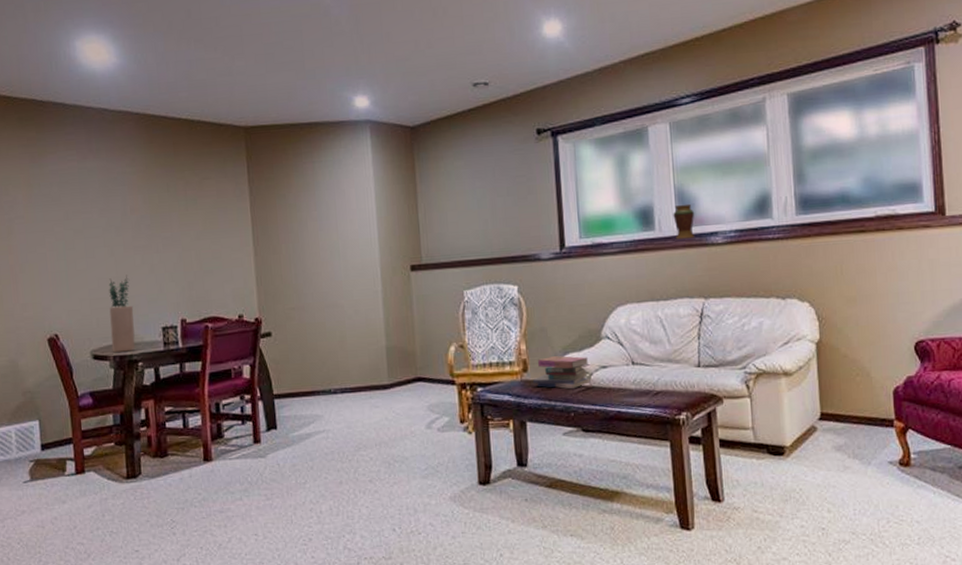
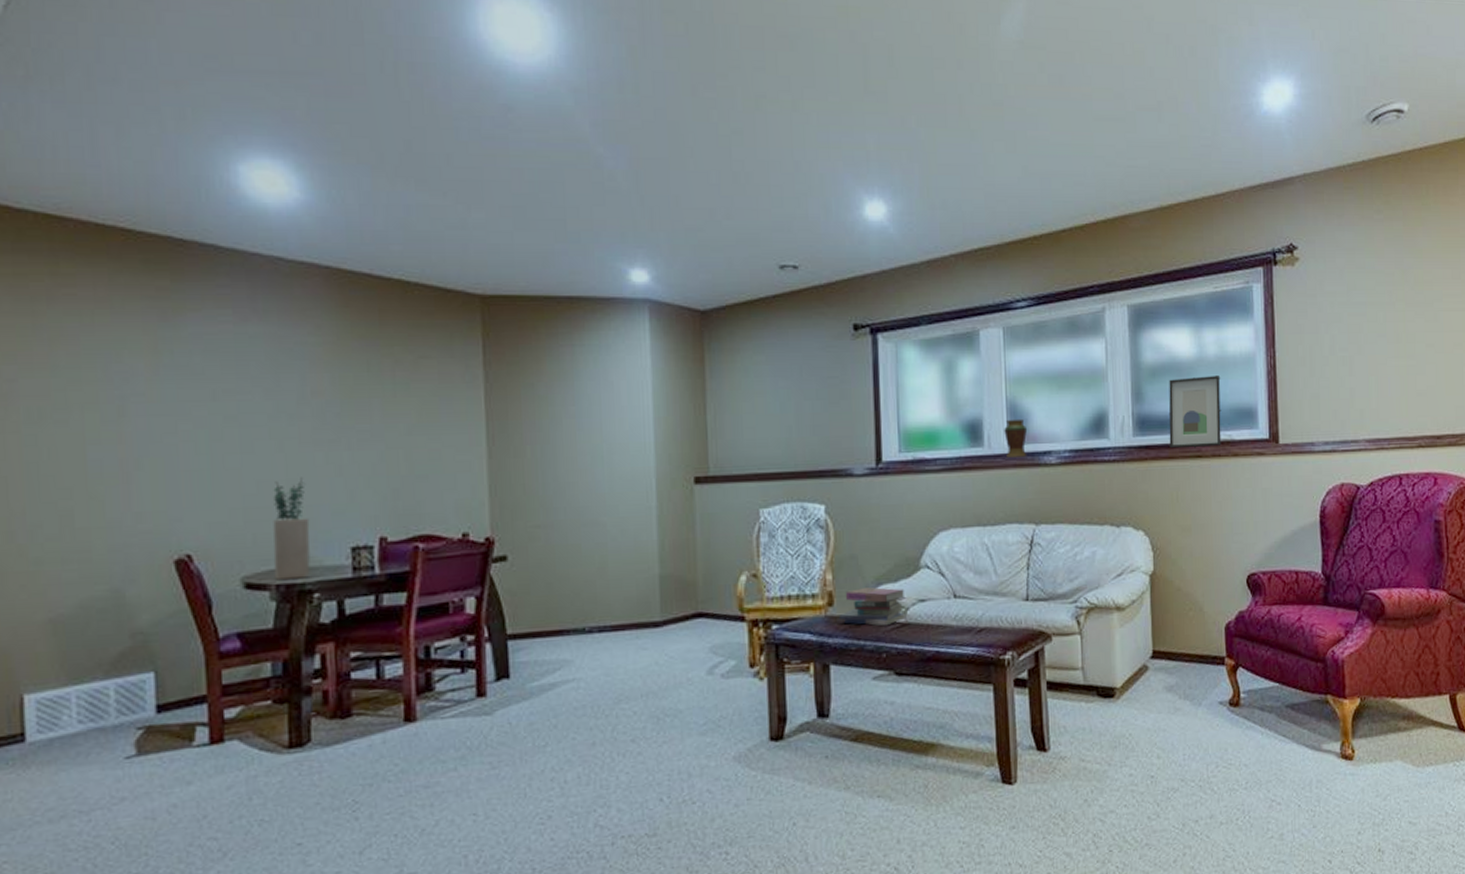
picture frame: none [830,154,885,225] -> present [1168,375,1222,449]

